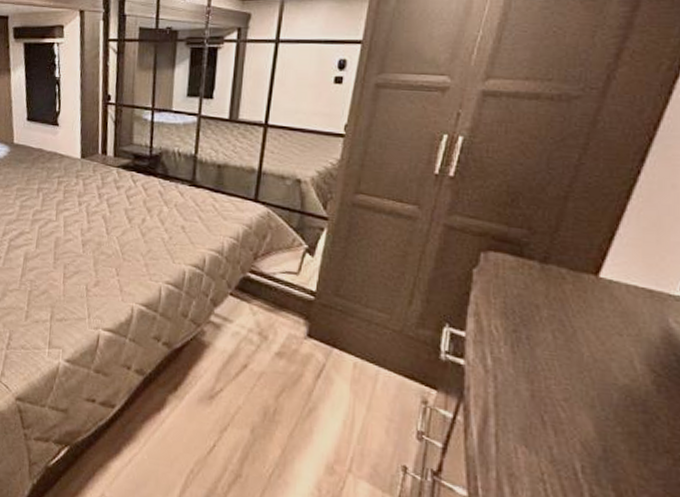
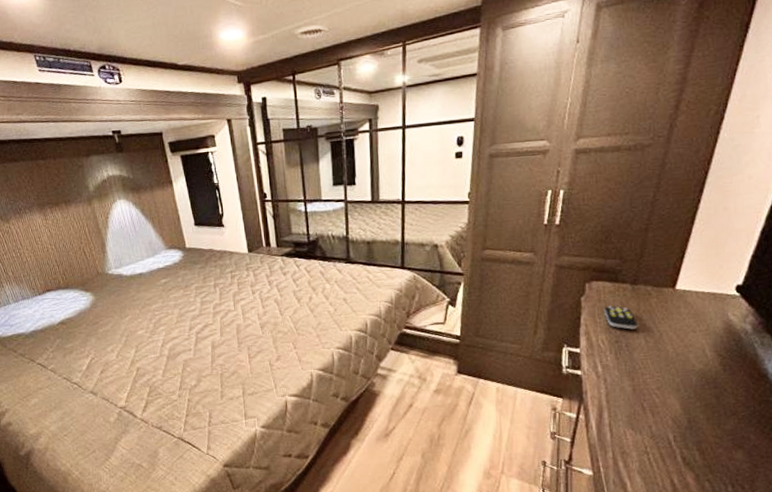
remote control: none [501,284,545,320] -> present [603,306,638,330]

